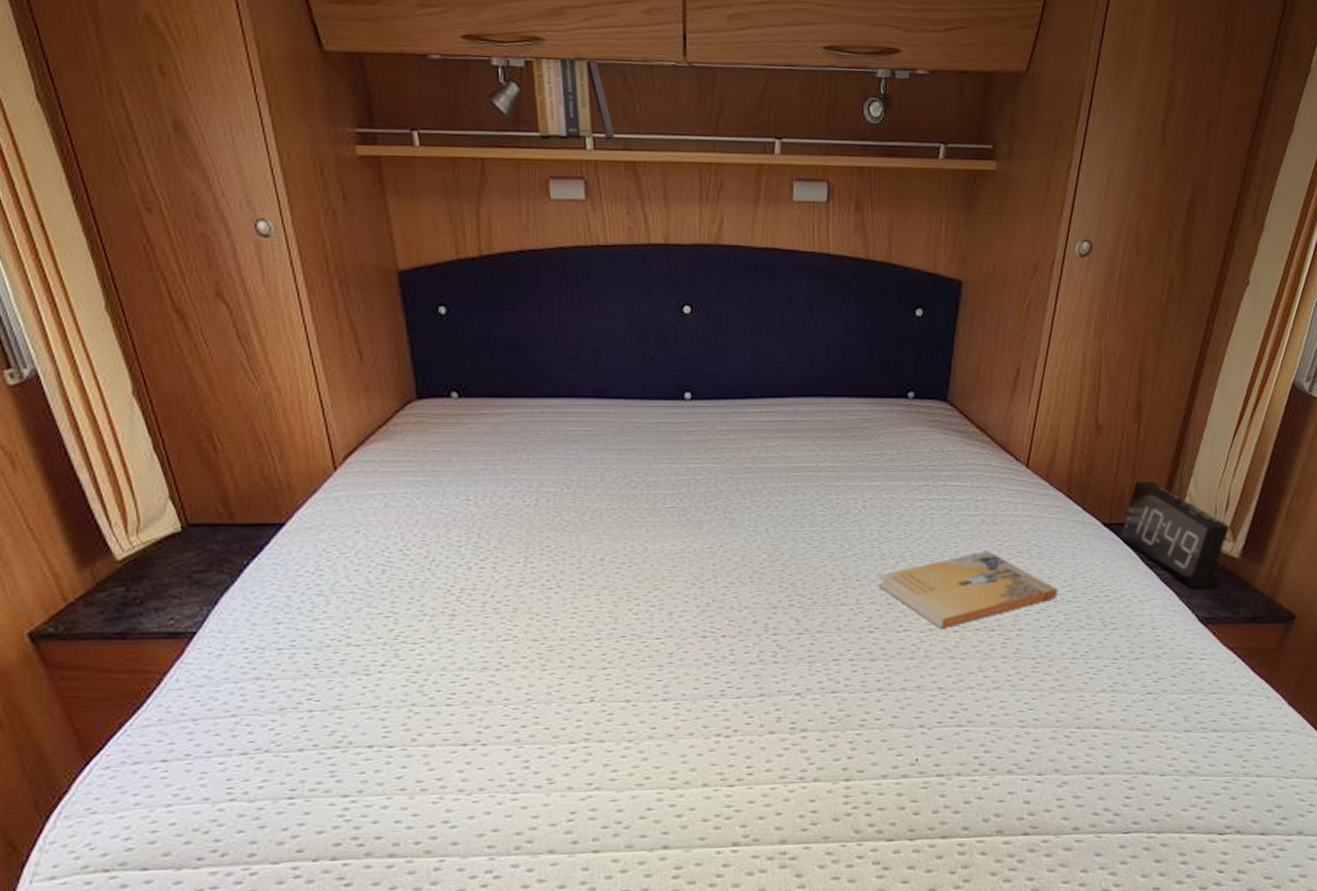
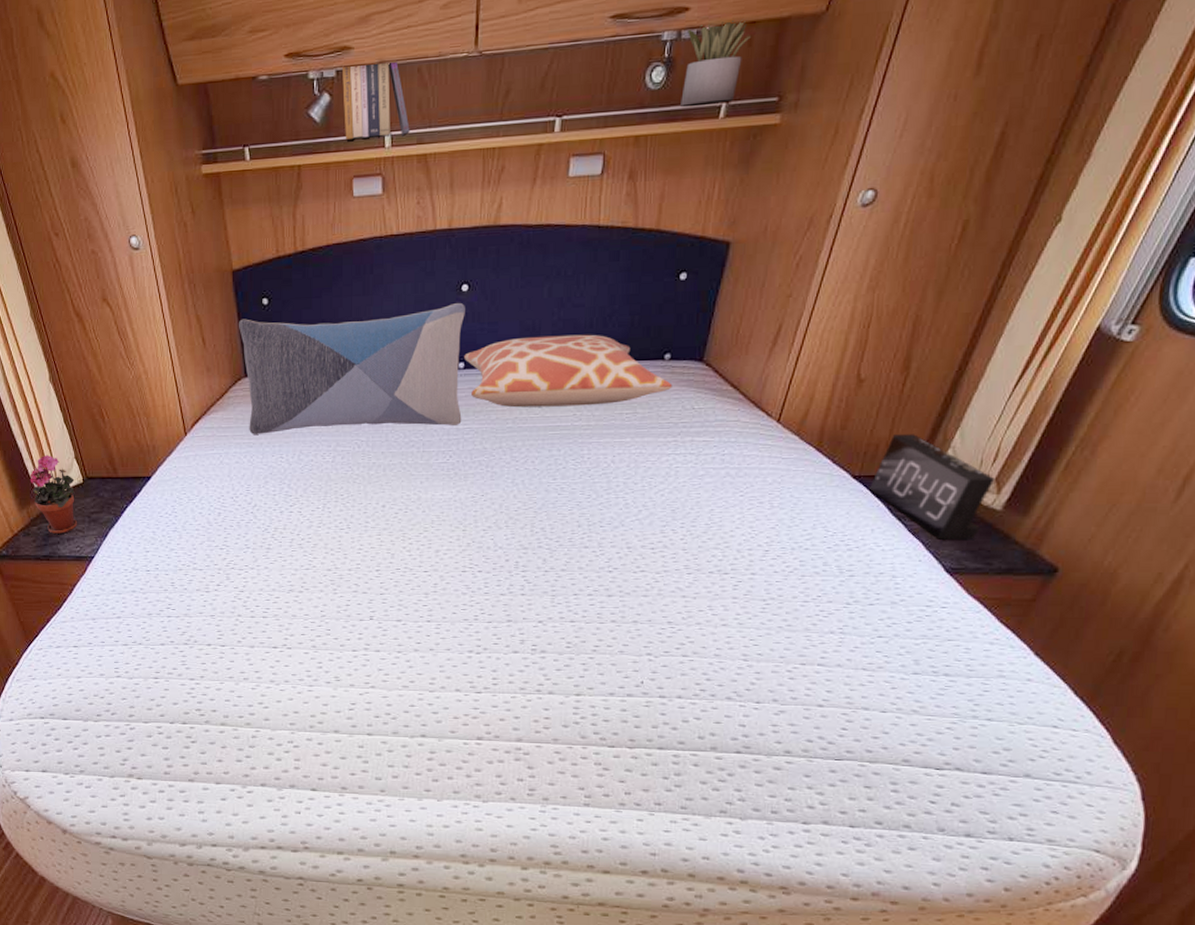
potted plant: none [97,493,172,603] -> present [29,454,78,535]
pillow: none [408,326,692,471] -> present [239,303,465,434]
pillow: none [690,367,919,445] -> present [464,334,673,408]
book: present [877,550,1058,629] -> none [619,501,797,570]
succulent plant: none [900,67,961,146] -> present [681,19,751,108]

